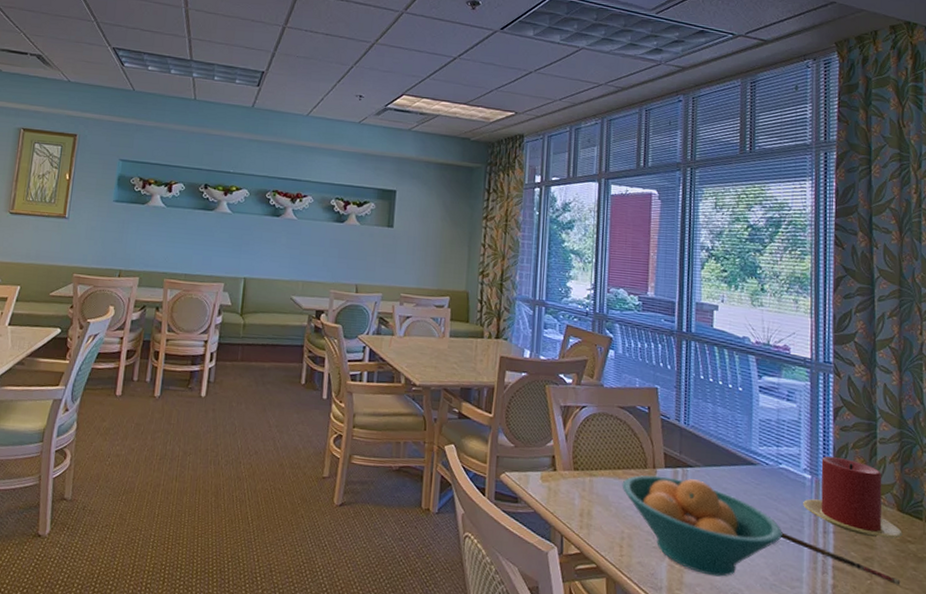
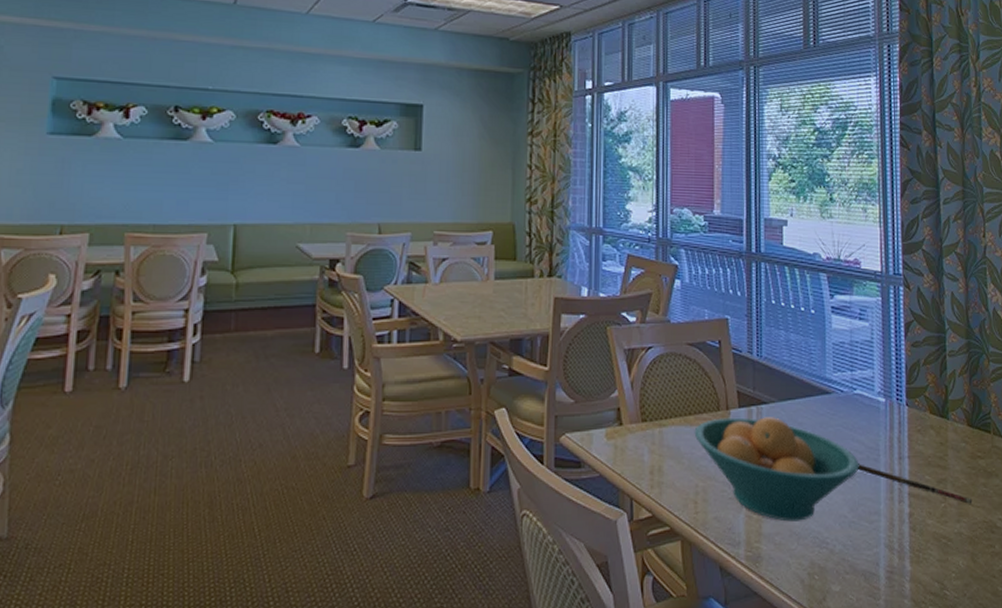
candle: present [803,456,902,539] -> none [878,376,973,456]

